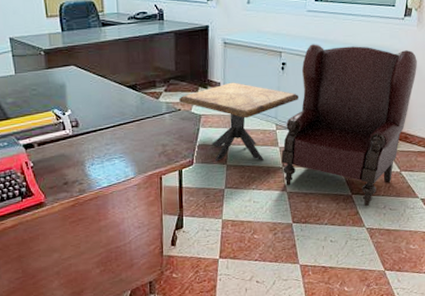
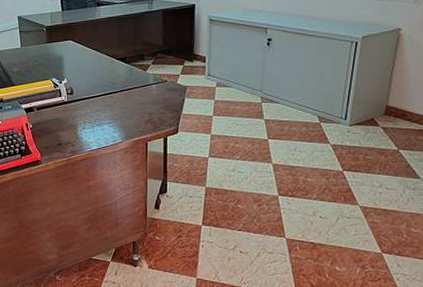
side table: present [179,82,300,162] -> none [166,56,286,133]
armchair: present [281,44,417,207] -> none [266,21,415,184]

